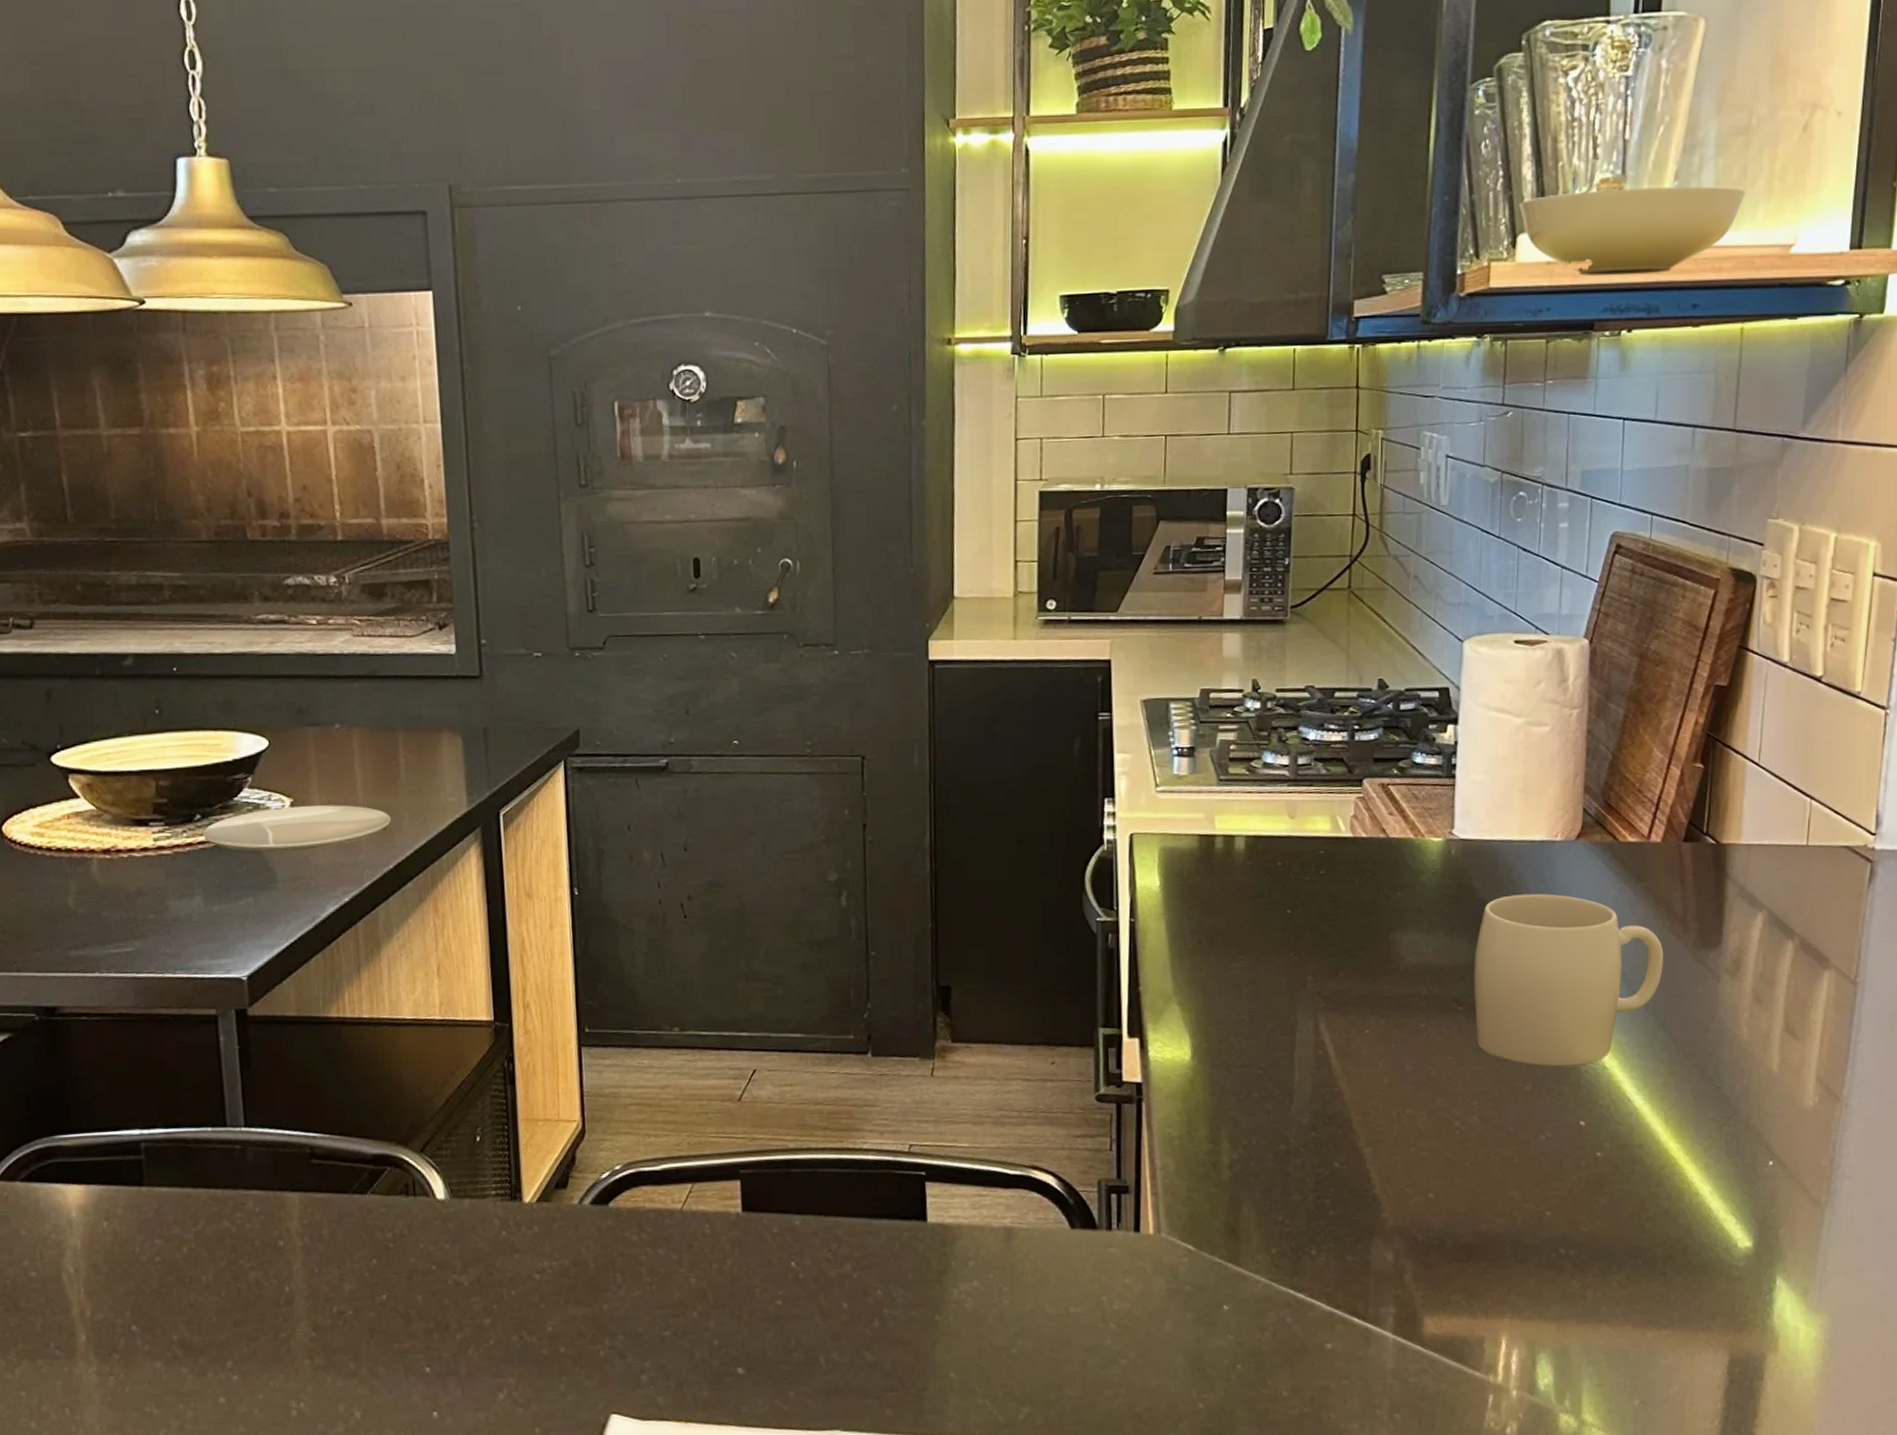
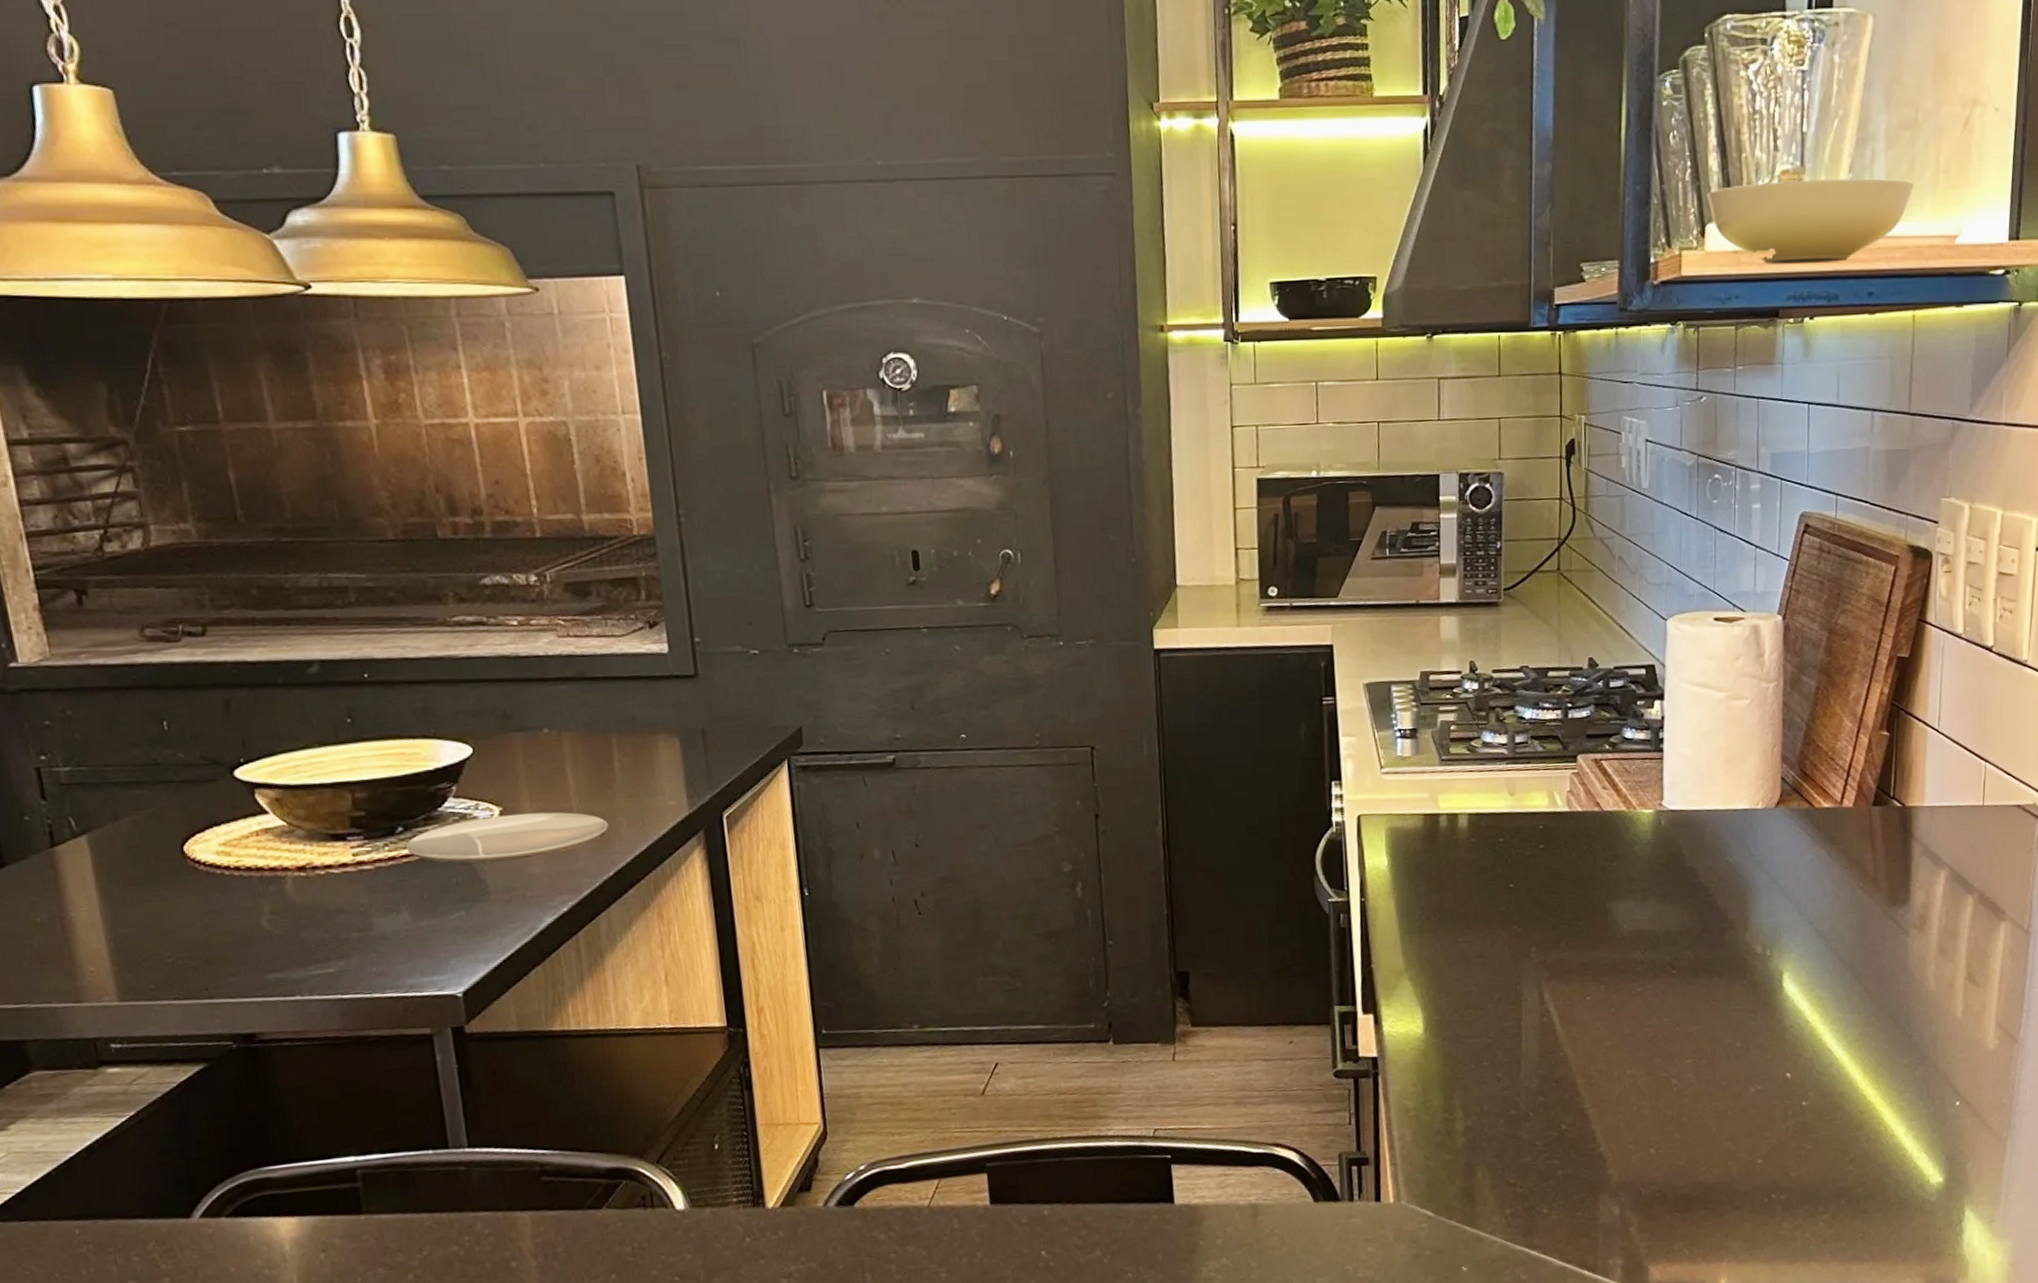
mug: present [1474,893,1664,1068] -> none [1685,859,1858,1025]

